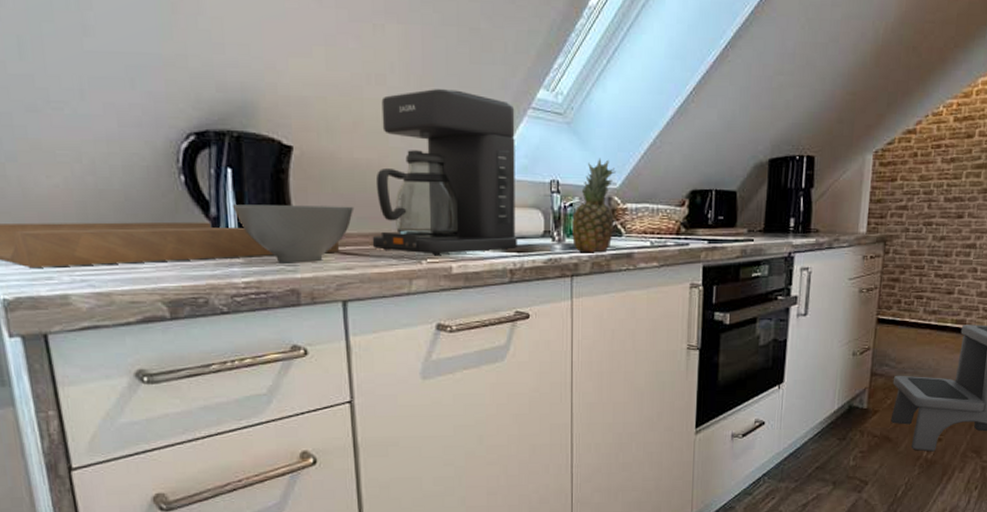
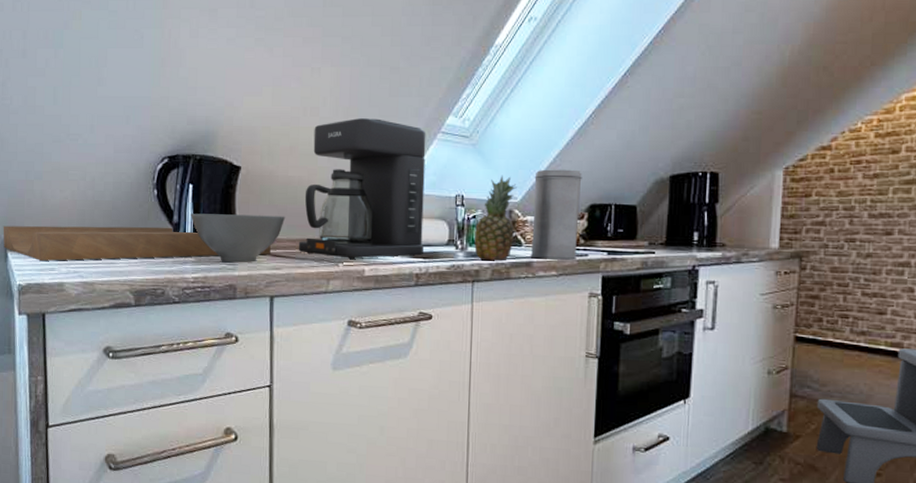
canister: none [631,151,683,251] -> present [530,169,582,261]

